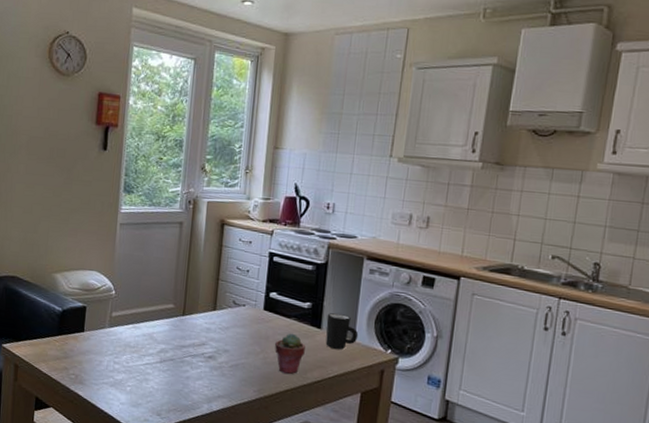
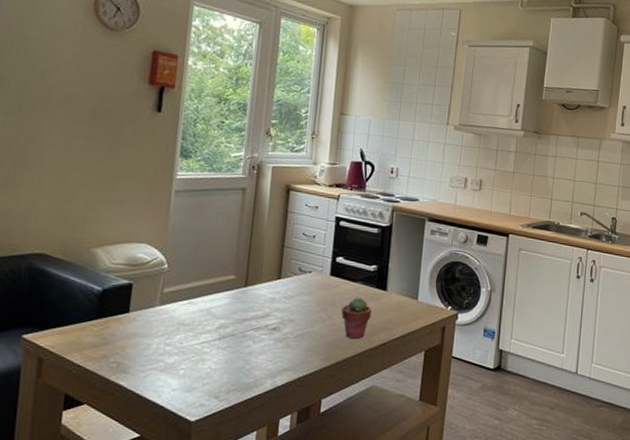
mug: present [325,312,359,349] -> none [391,273,422,310]

